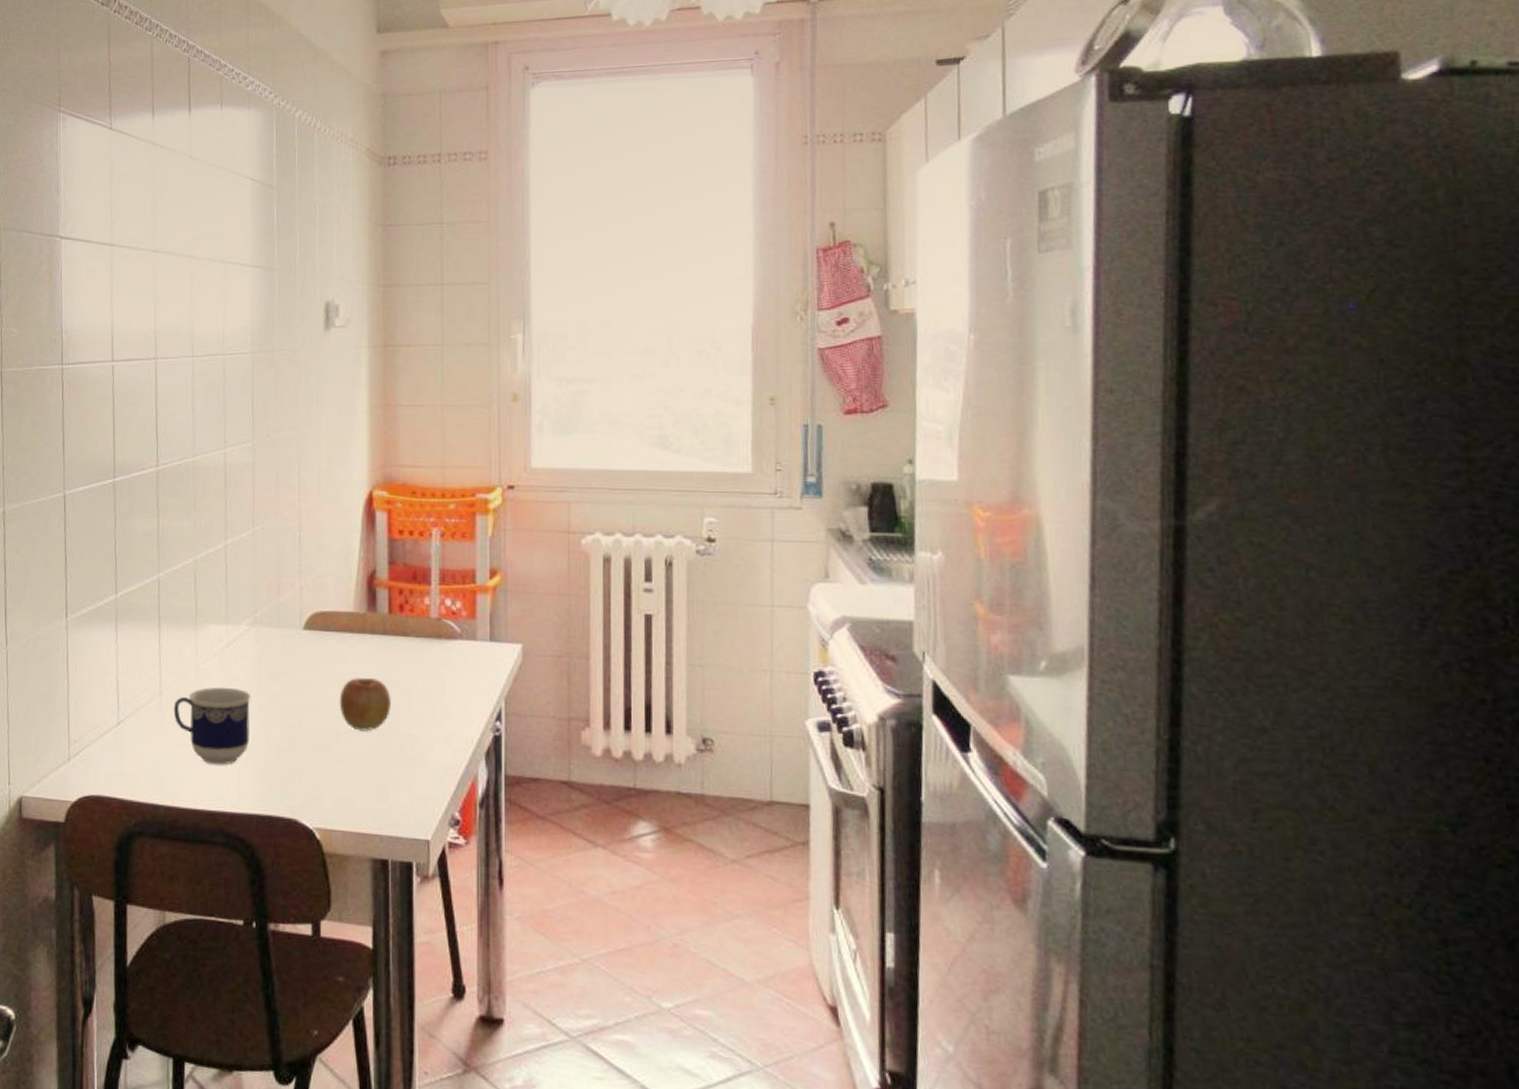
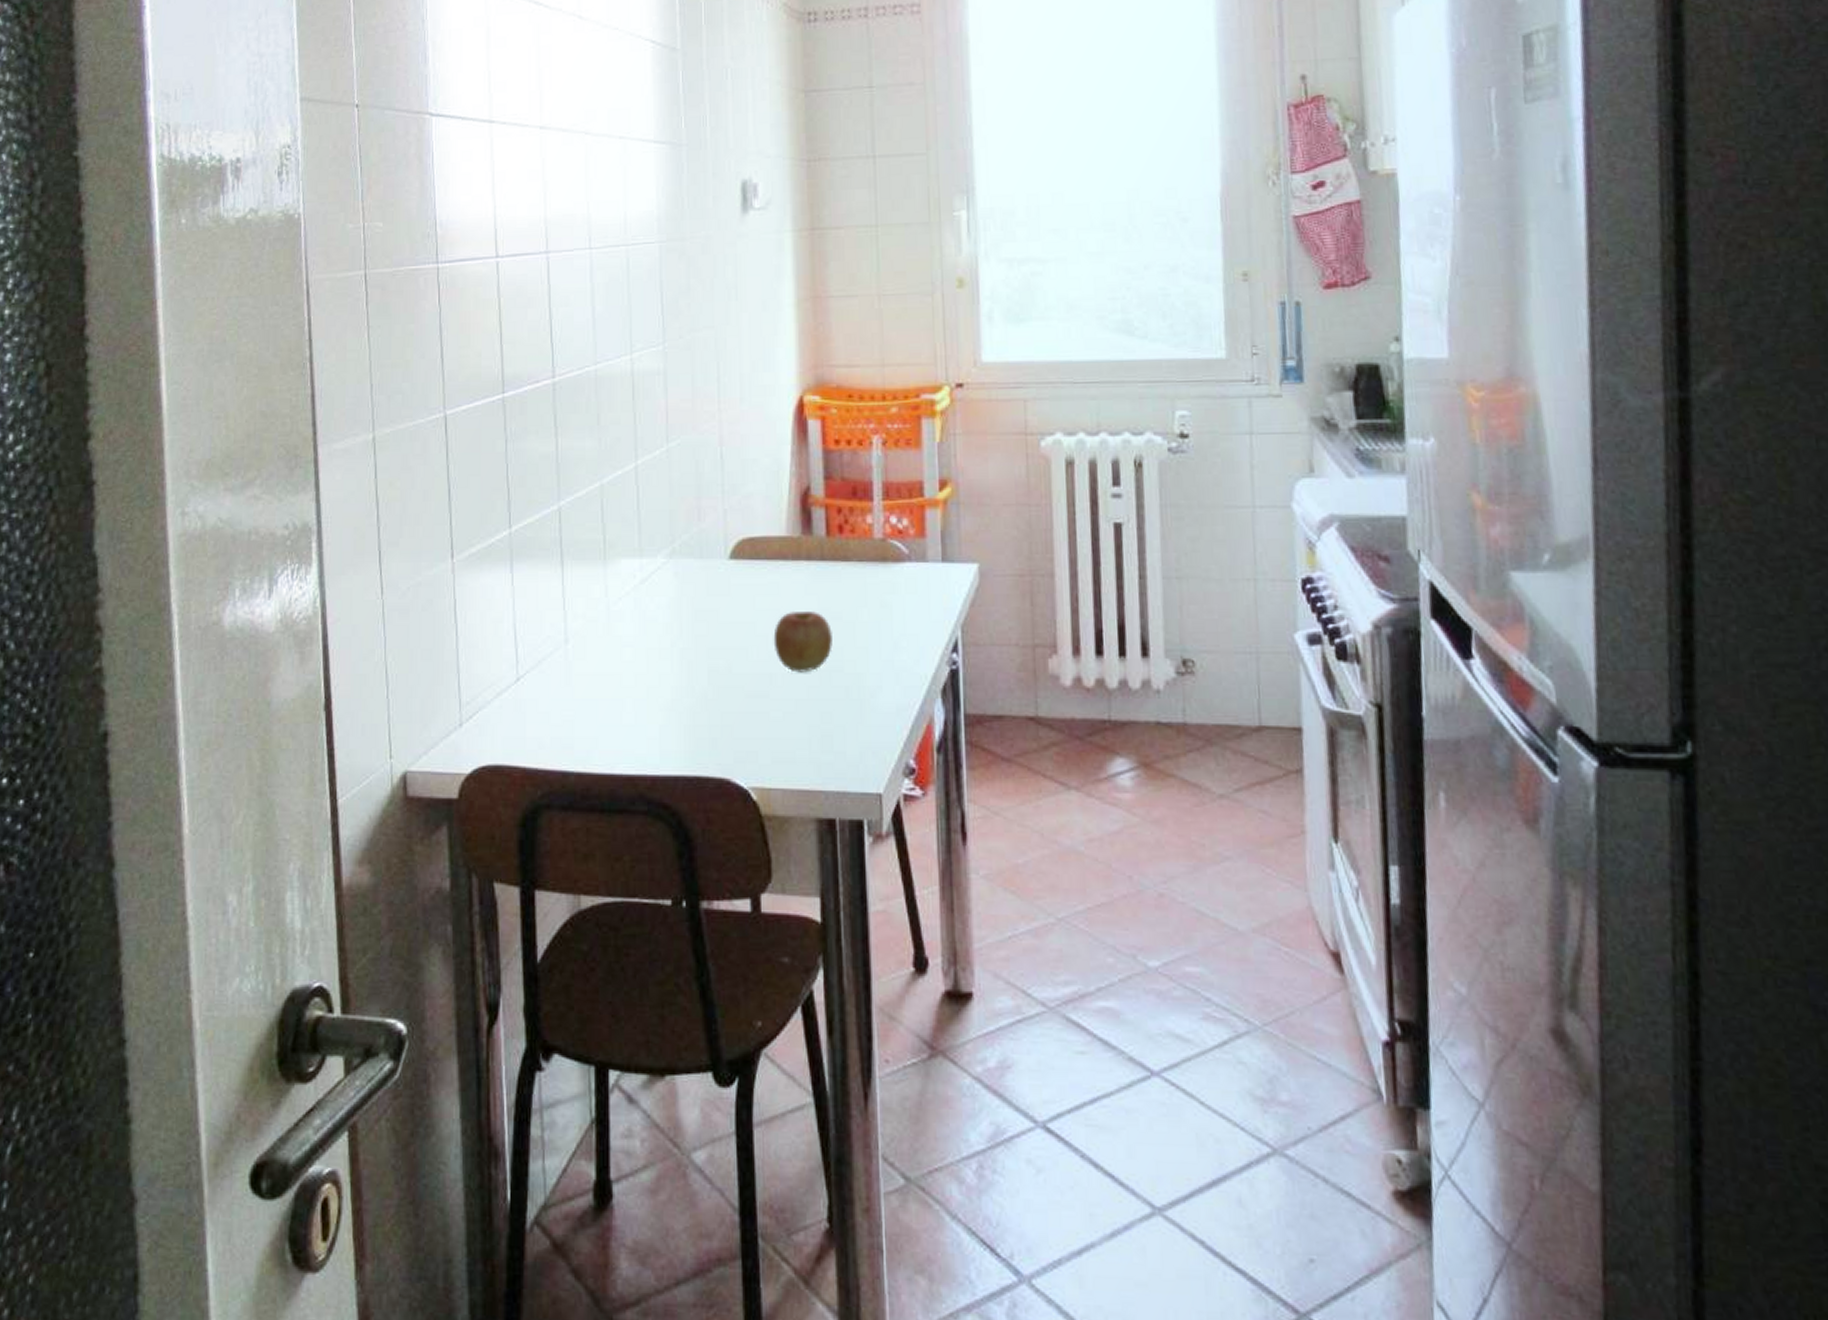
cup: present [173,687,251,765] -> none [581,630,672,721]

